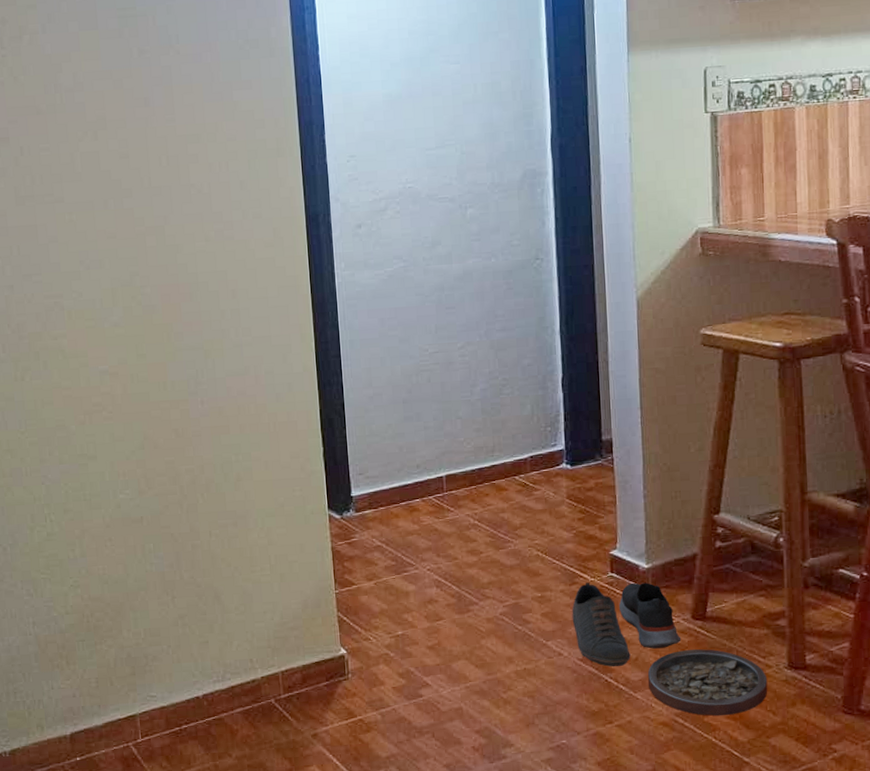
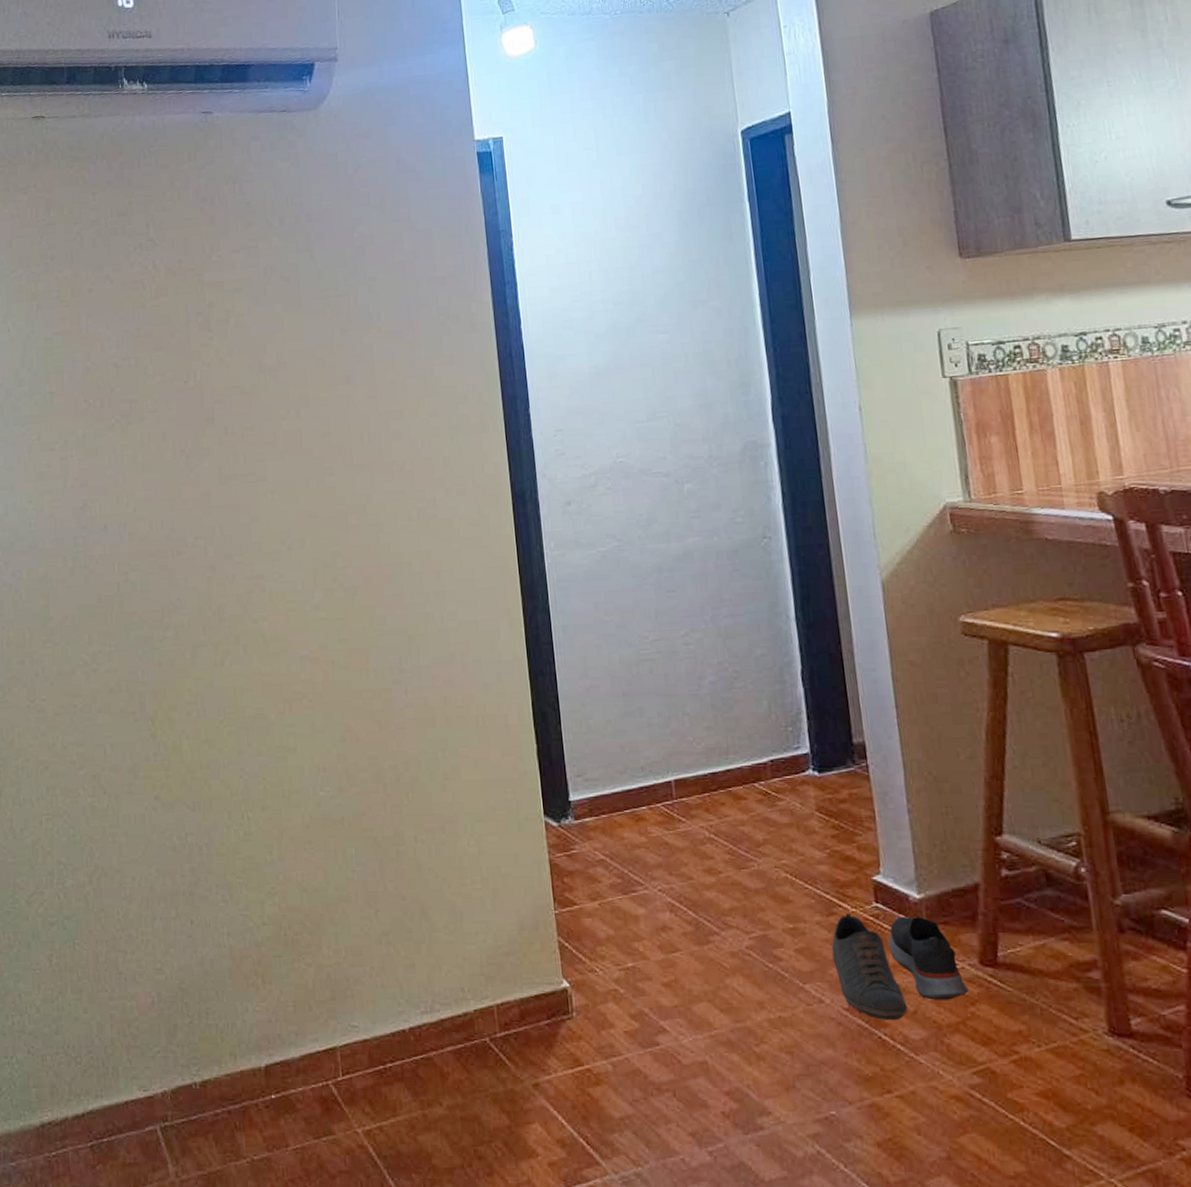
pet bowl: present [647,649,768,716] -> none [930,1004,1086,1092]

